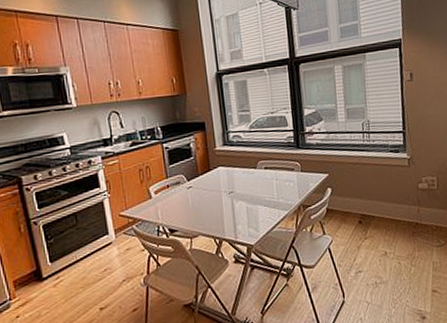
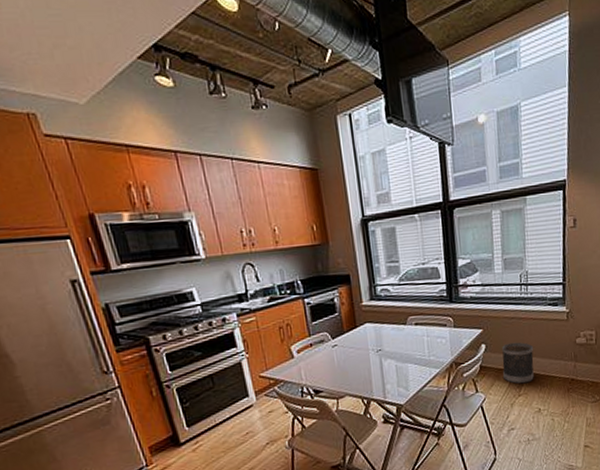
wastebasket: none [347,186,379,227] -> present [502,342,534,384]

